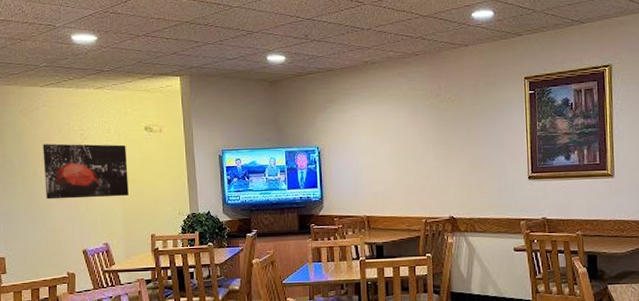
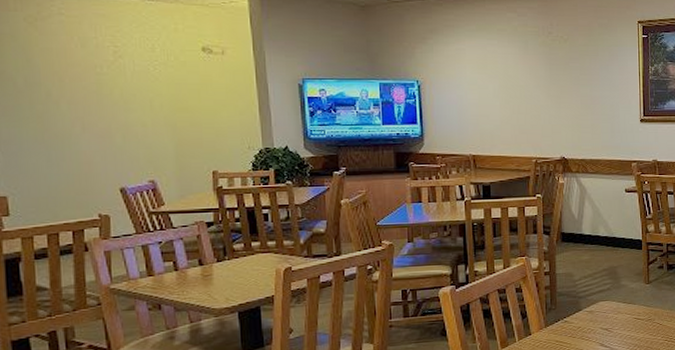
wall art: present [43,143,129,200] -> none [59,61,182,128]

